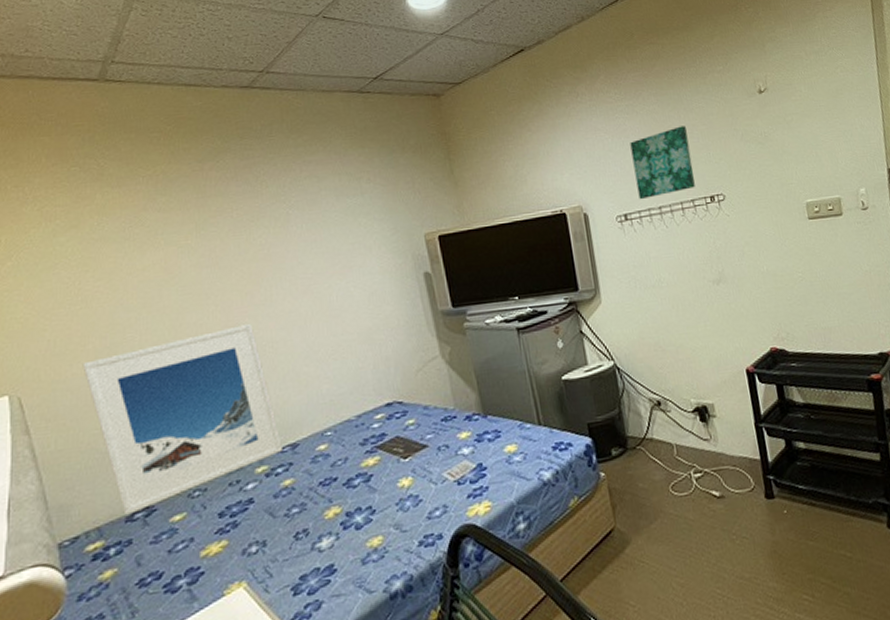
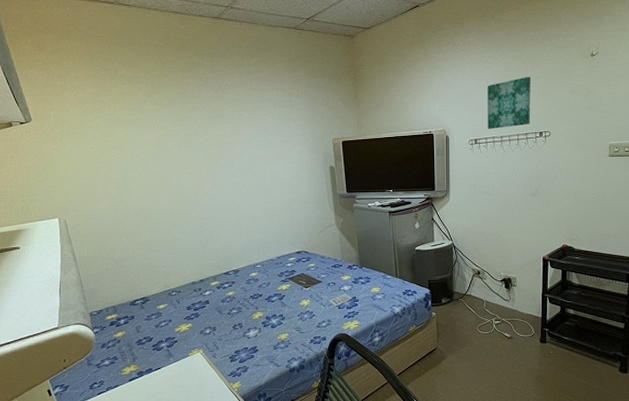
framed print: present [82,323,282,515] -> none [104,188,228,301]

